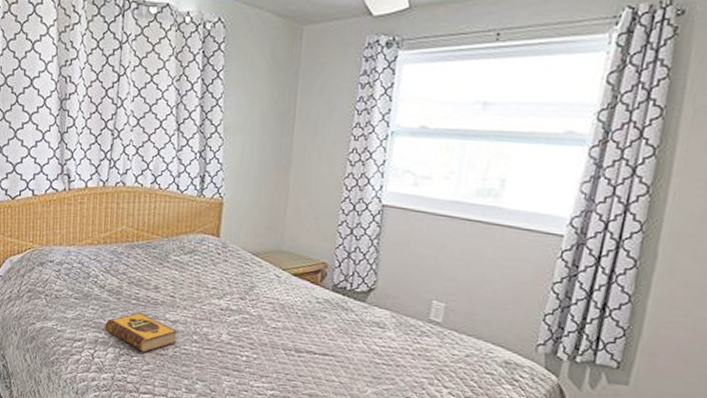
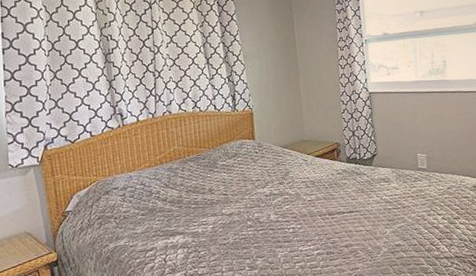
hardback book: present [105,312,177,353] -> none [172,213,235,246]

